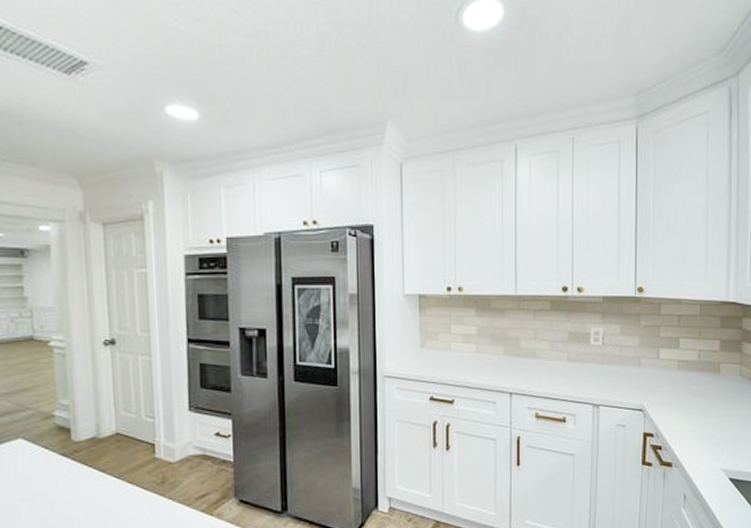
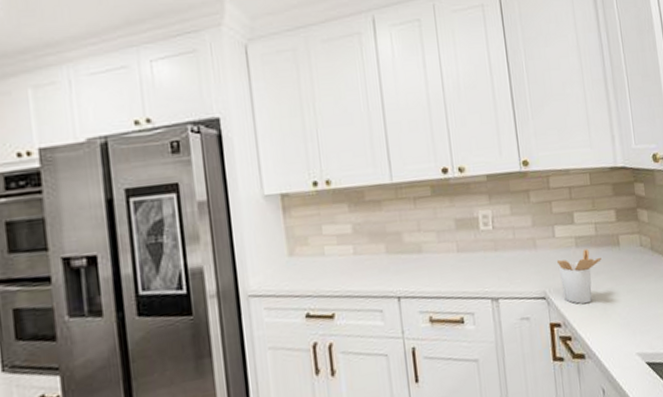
utensil holder: none [658,372,700,420] -> present [557,248,602,304]

